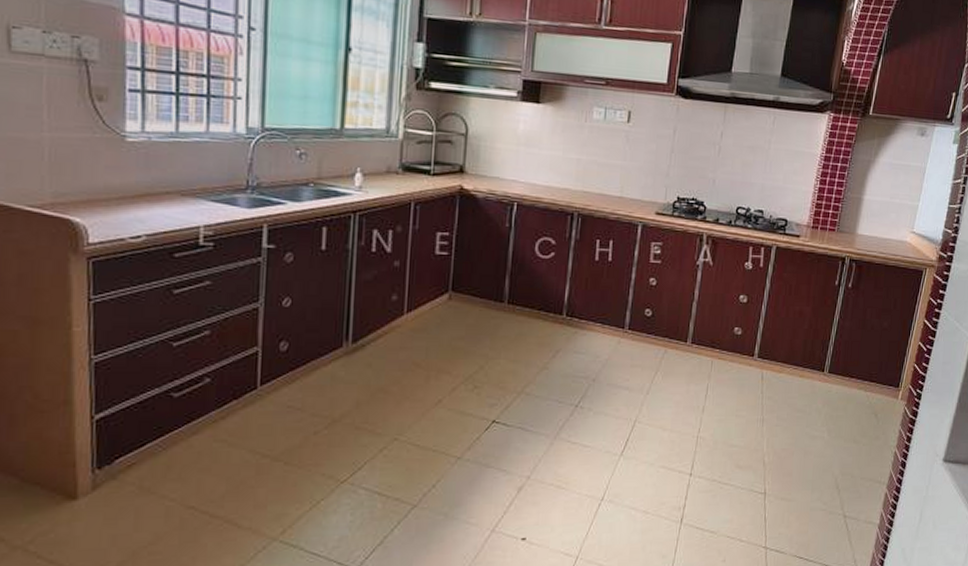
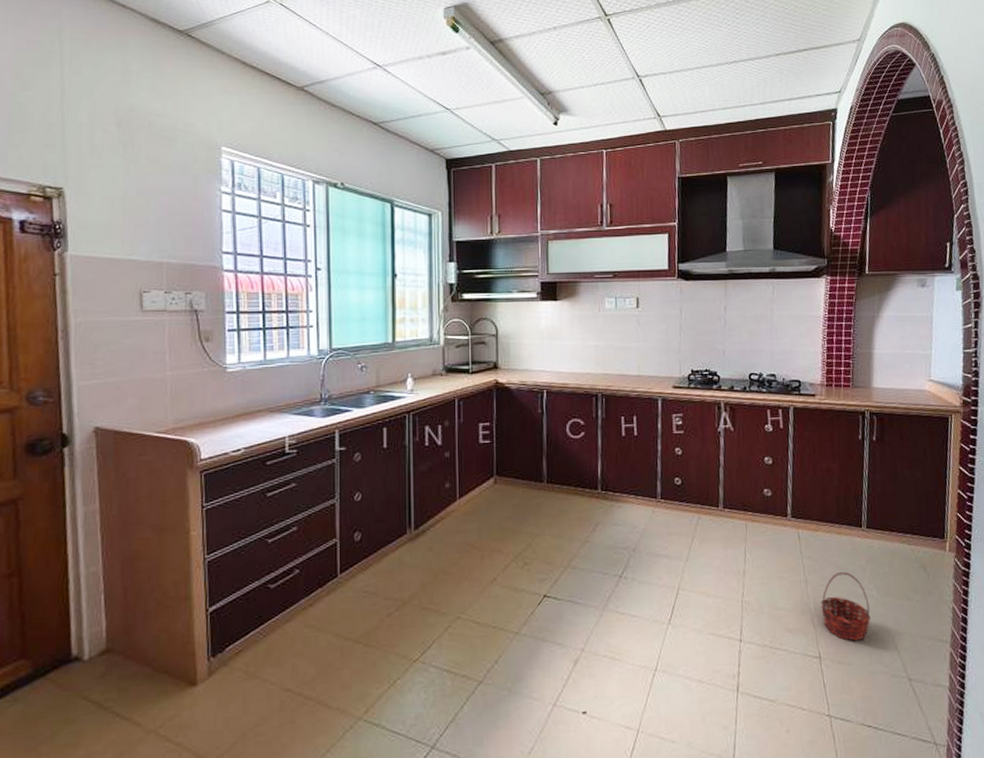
basket: none [773,413,819,480] -> present [820,571,871,642]

